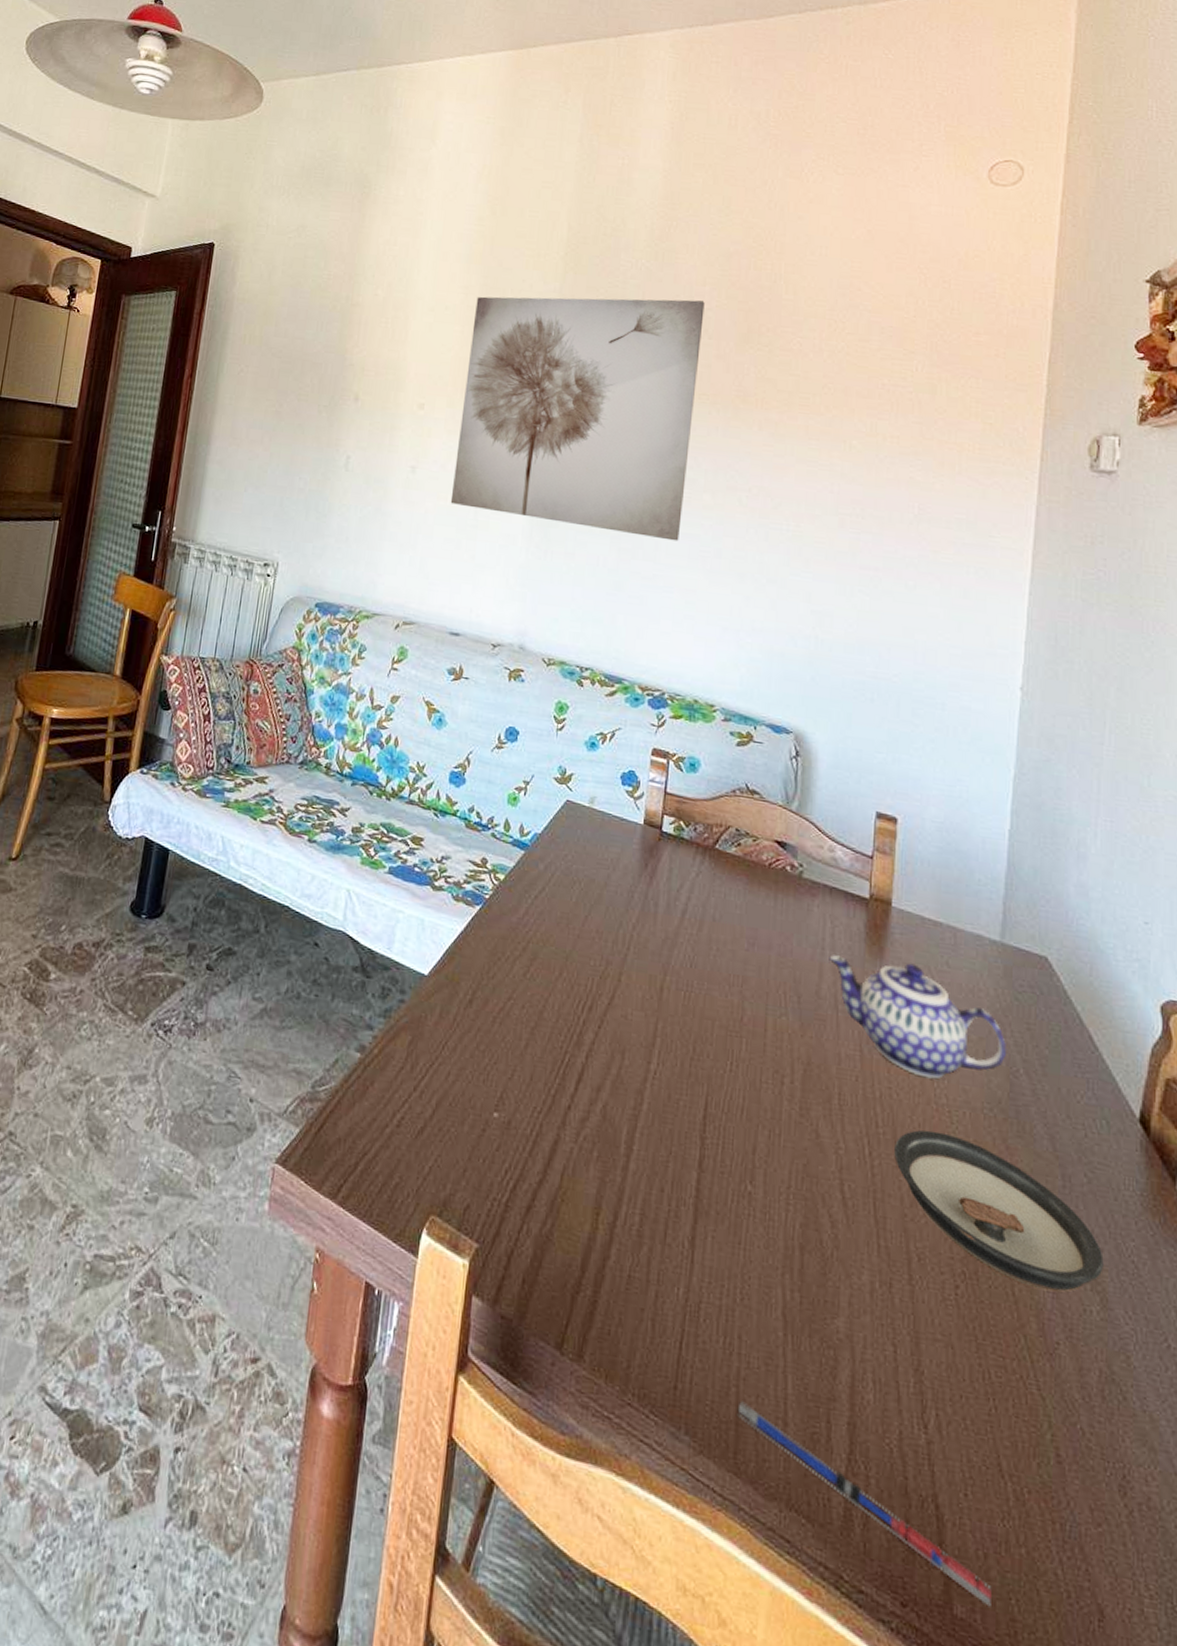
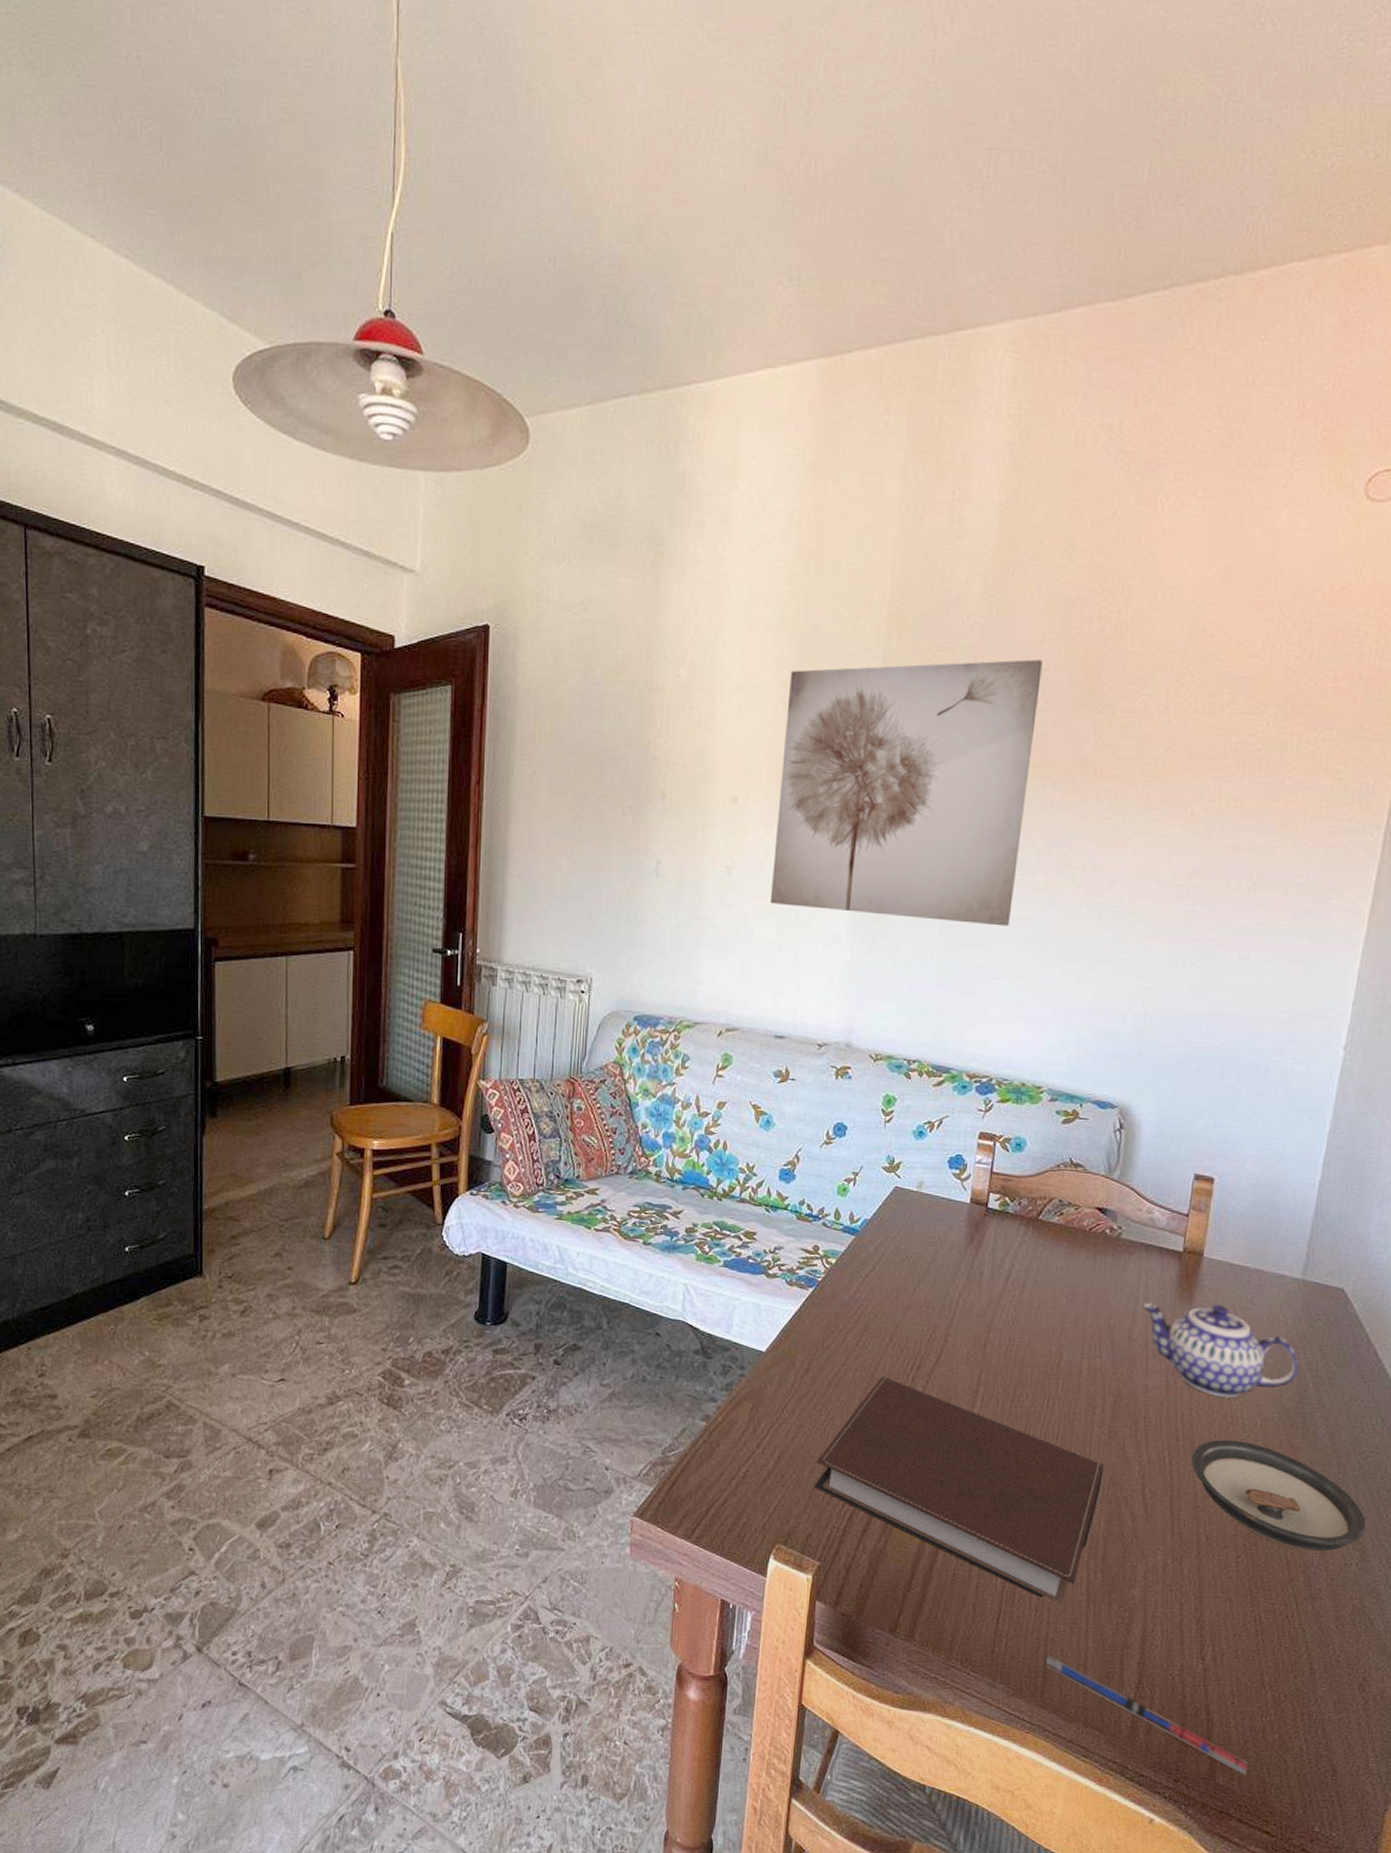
notebook: none [475,1016,796,1330] -> present [814,1376,1104,1604]

